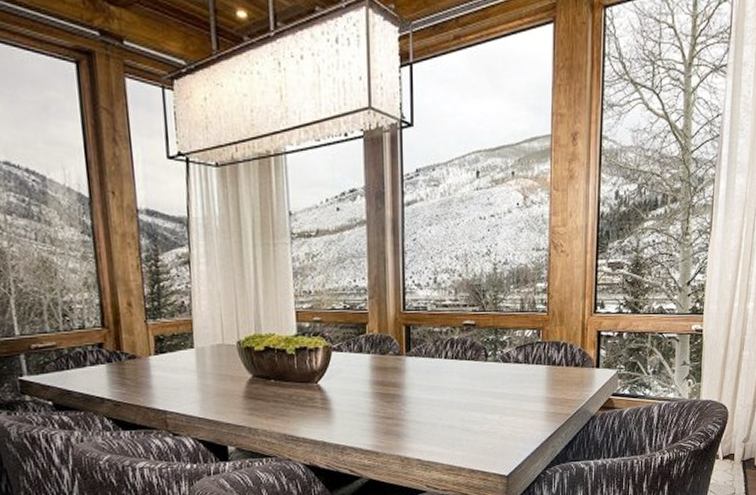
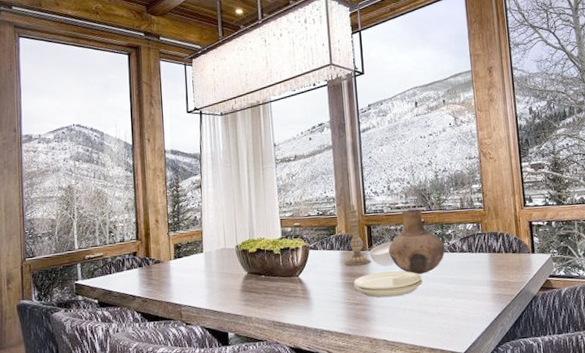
candlestick: none [376,296,408,374] -> present [345,203,372,267]
plate: none [386,381,467,412] -> present [354,271,423,298]
bowl: none [407,346,437,375] -> present [369,242,396,267]
vase: none [430,308,498,386] -> present [389,208,446,274]

